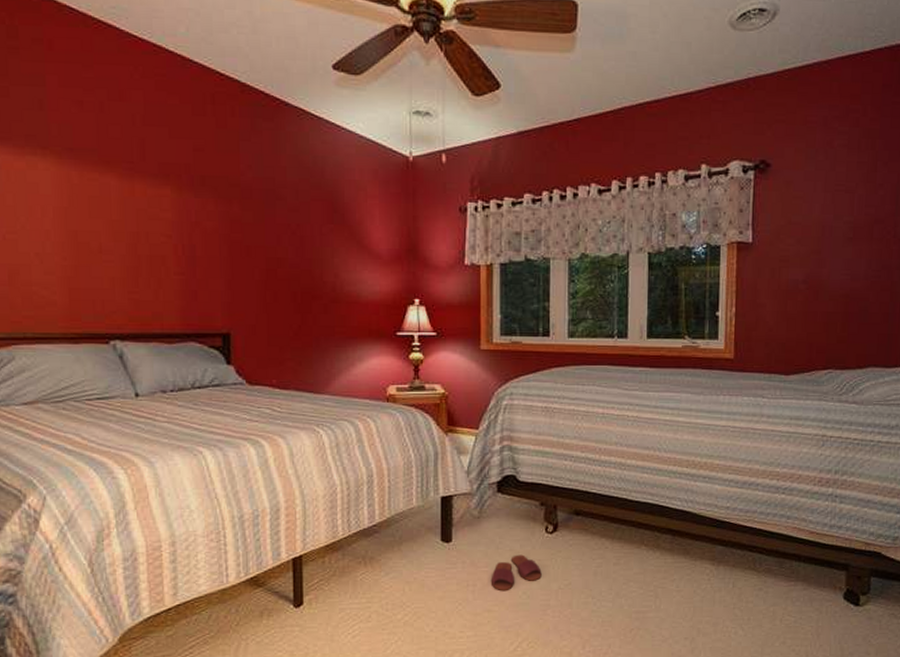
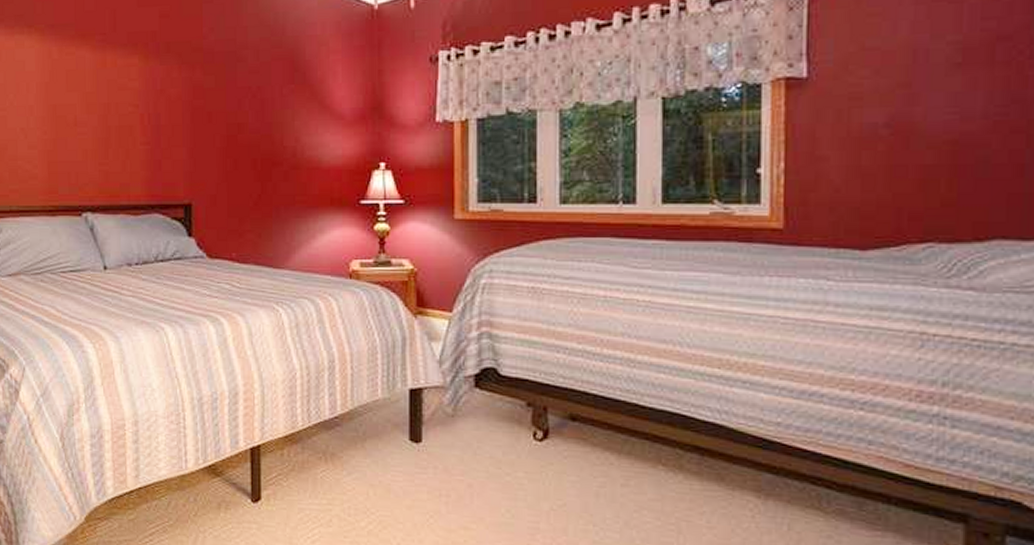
slippers: present [490,554,542,590] -> none [467,463,529,506]

